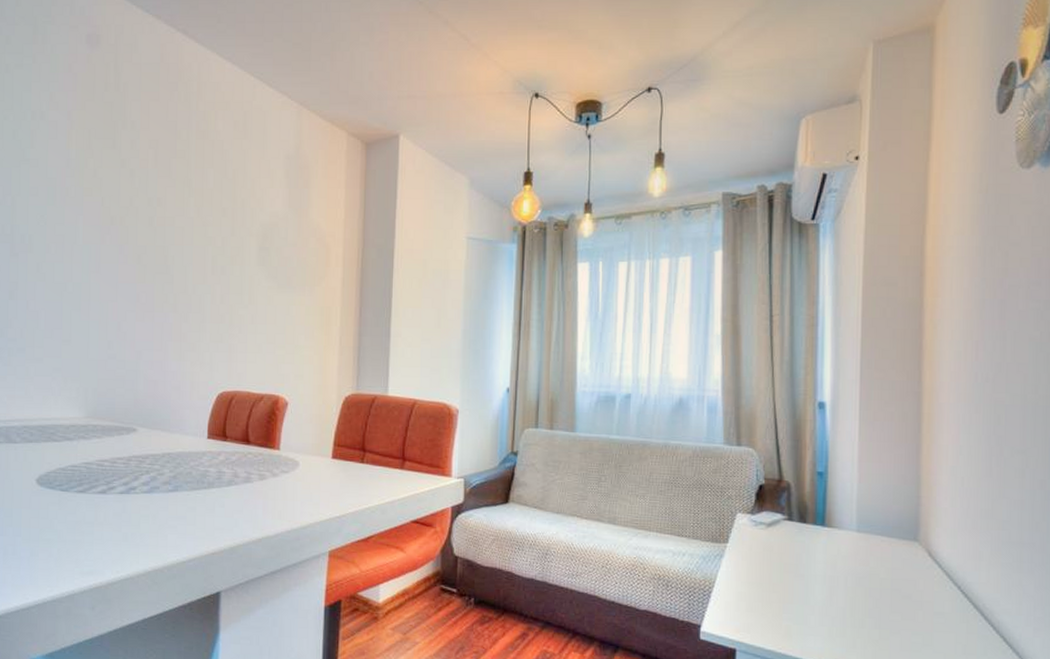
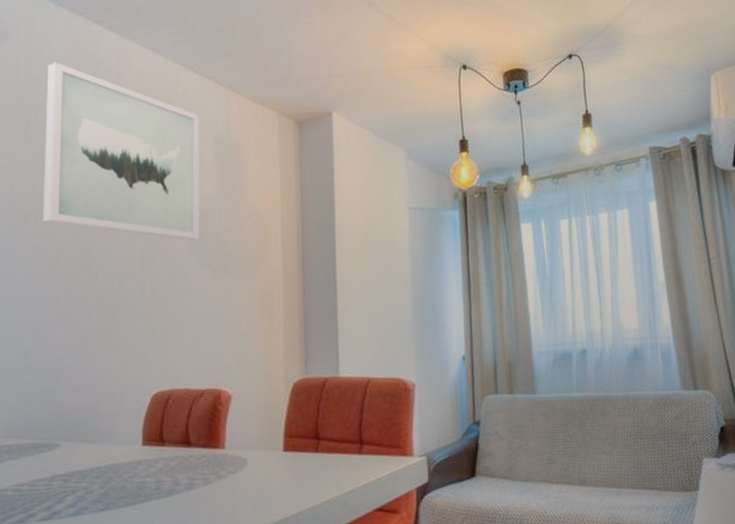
wall art: none [126,69,272,253] -> present [42,62,200,240]

